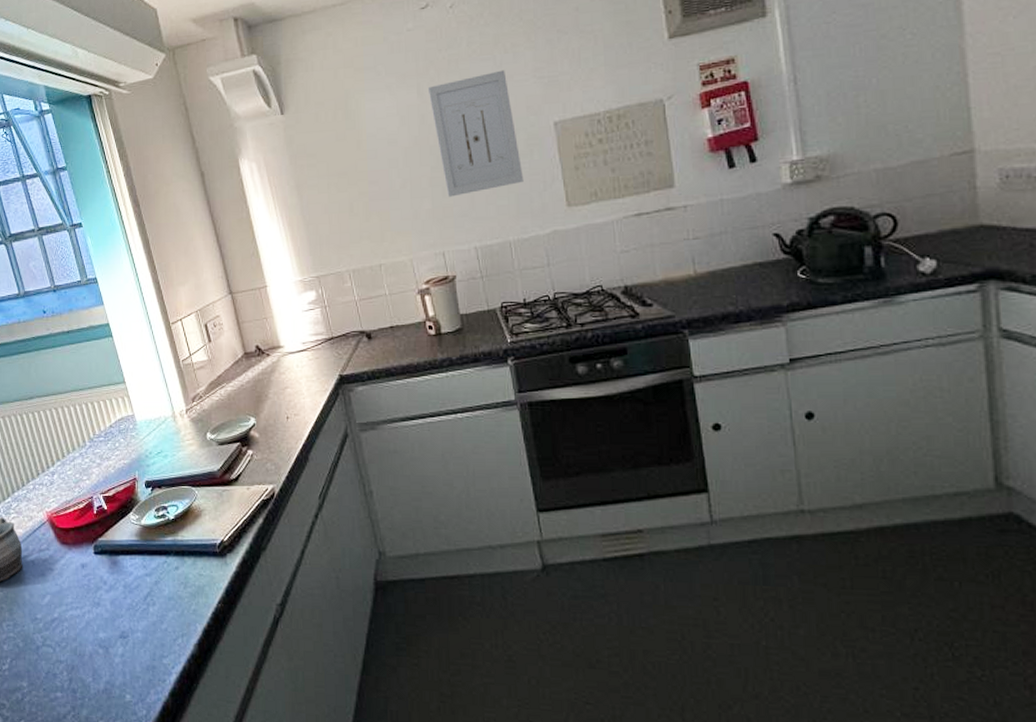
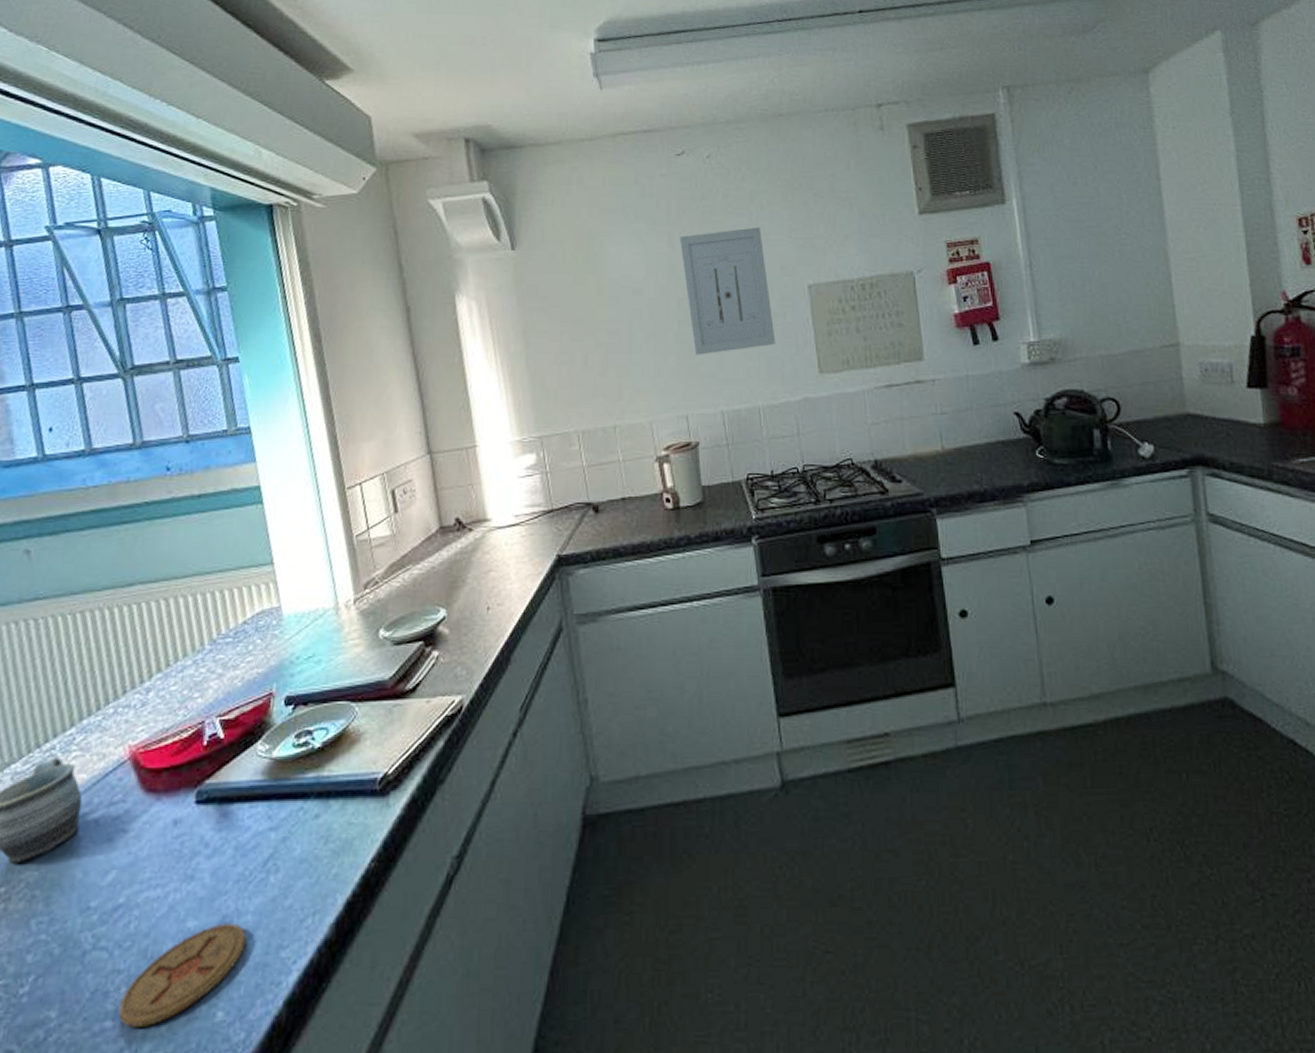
coaster: none [64,636,139,699] -> present [118,922,247,1027]

